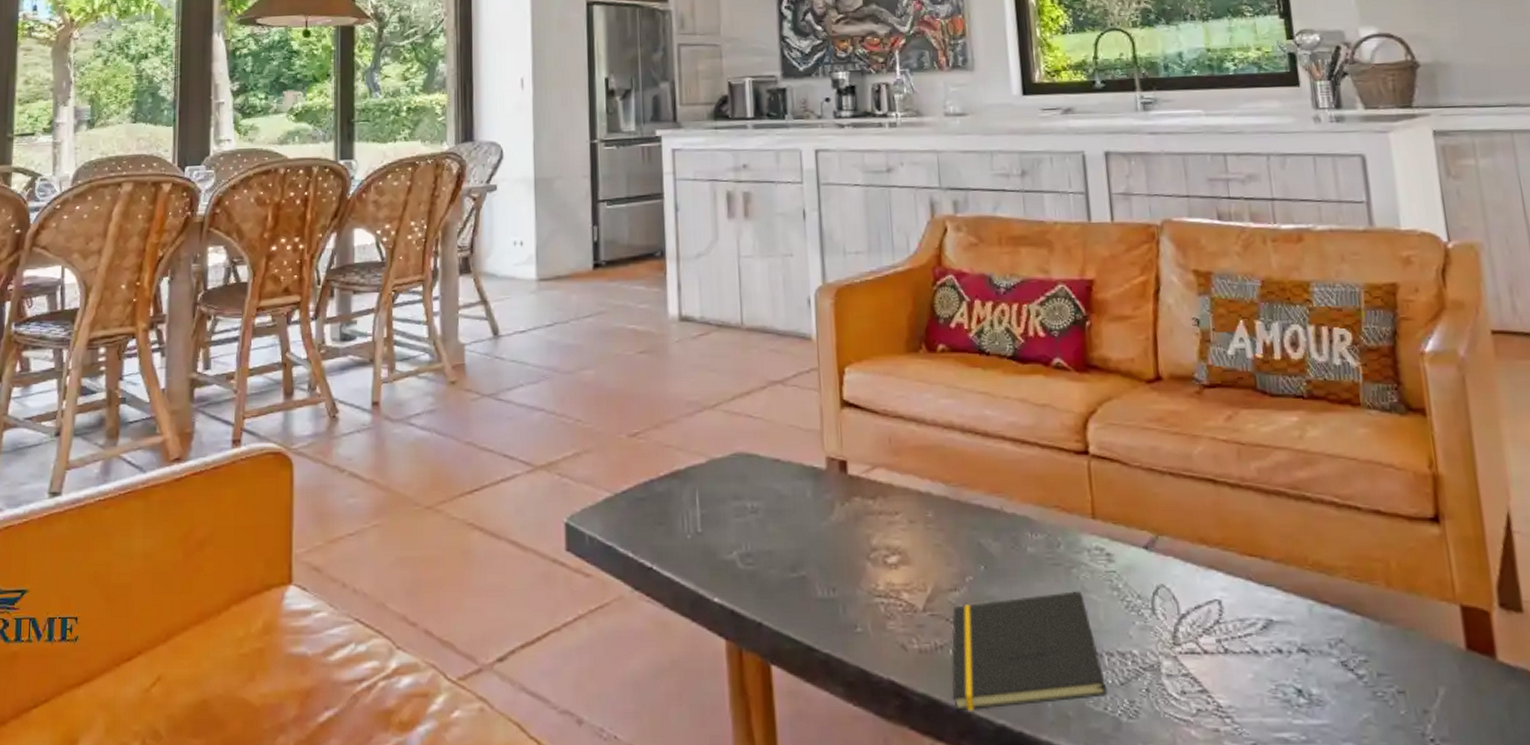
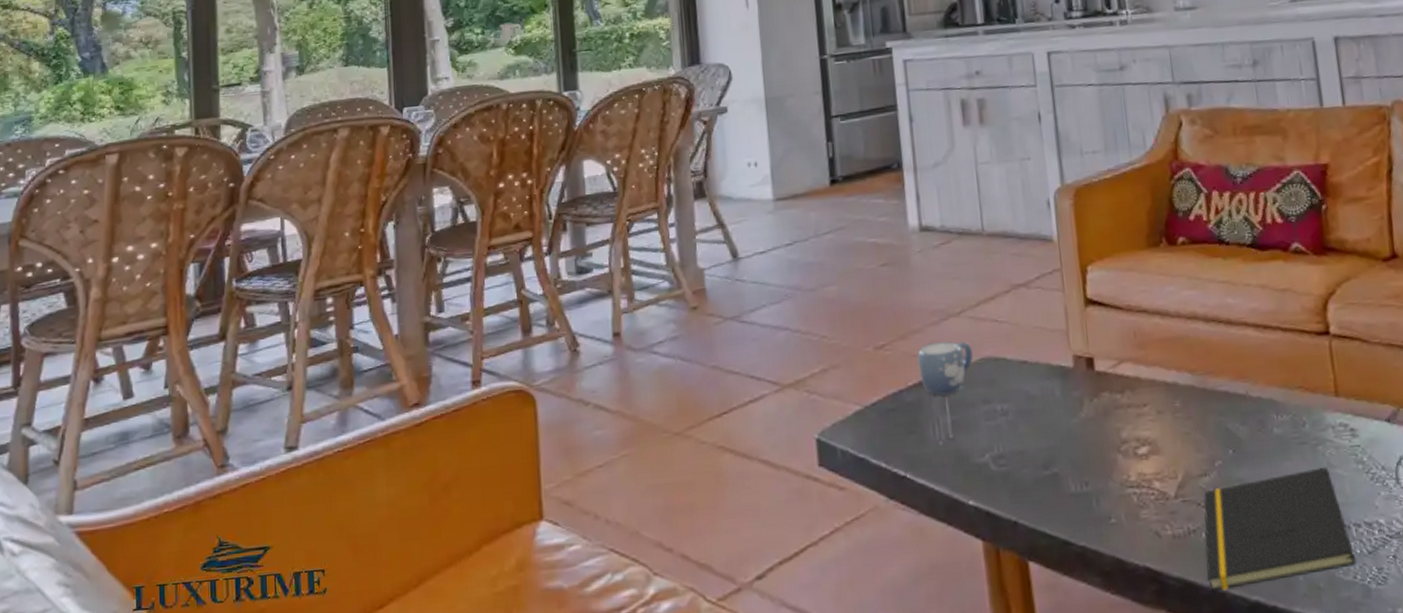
mug: none [669,434,726,488] -> present [916,341,974,396]

